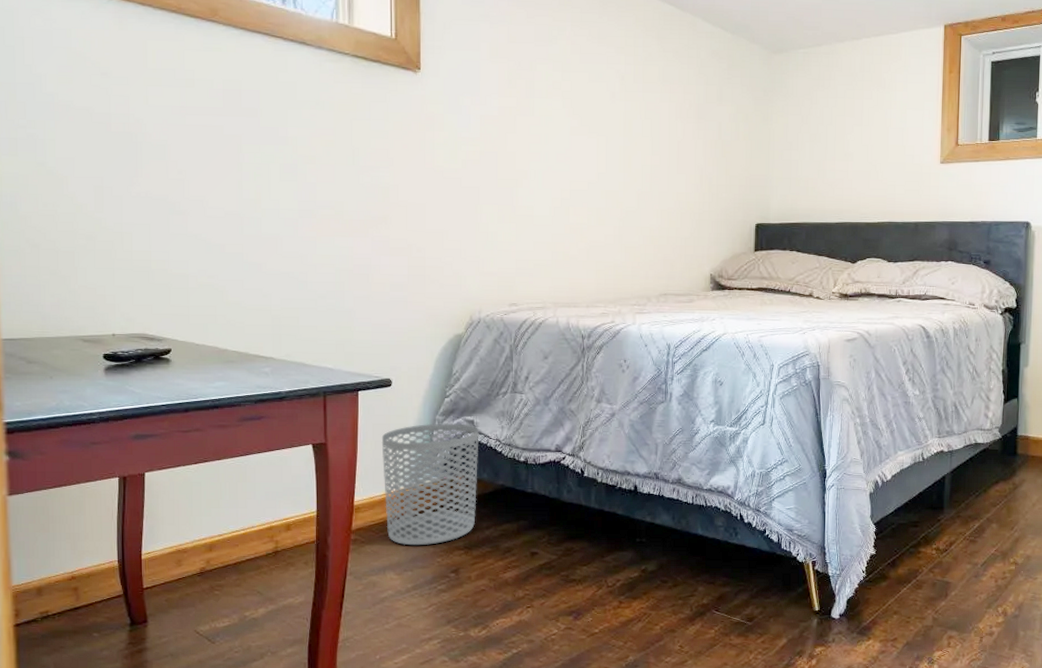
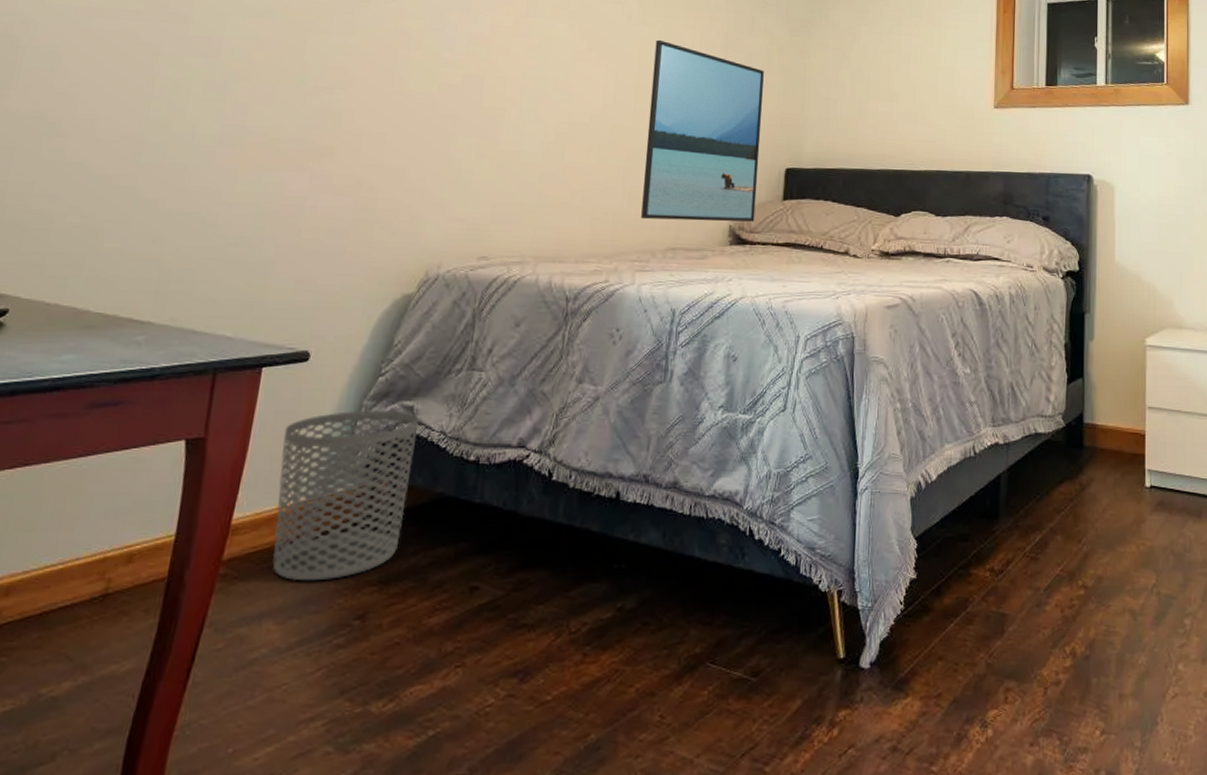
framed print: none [636,113,733,271] -> present [641,39,764,222]

